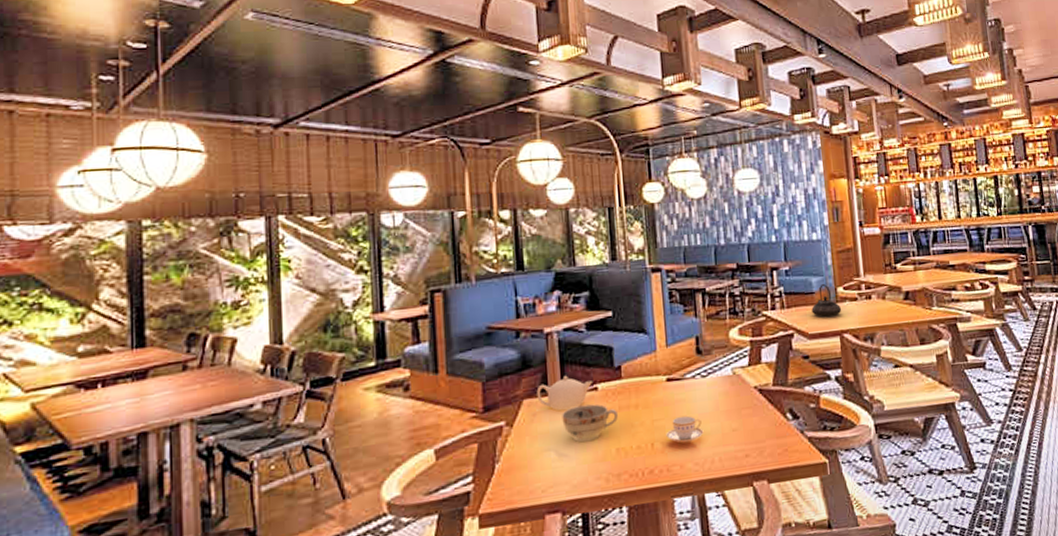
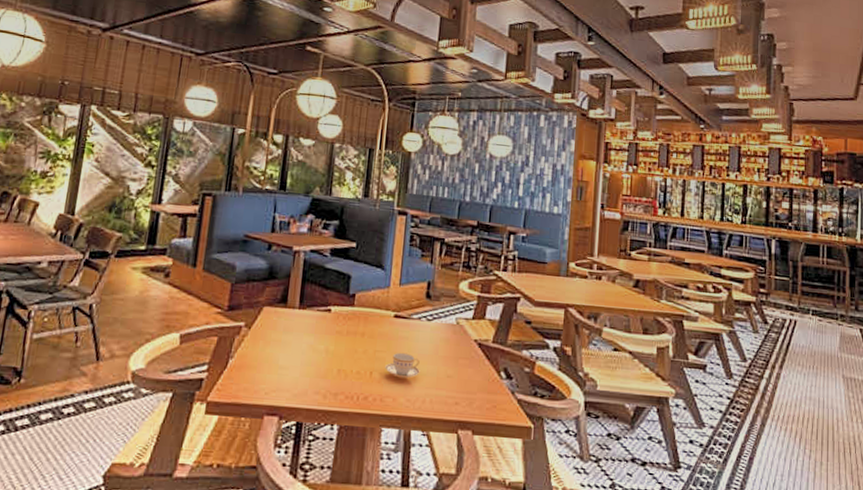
teapot: present [536,375,593,411] -> none [276,292,328,325]
teacup: present [562,404,619,443] -> none [294,322,346,358]
teapot: present [811,284,842,317] -> none [541,257,571,289]

